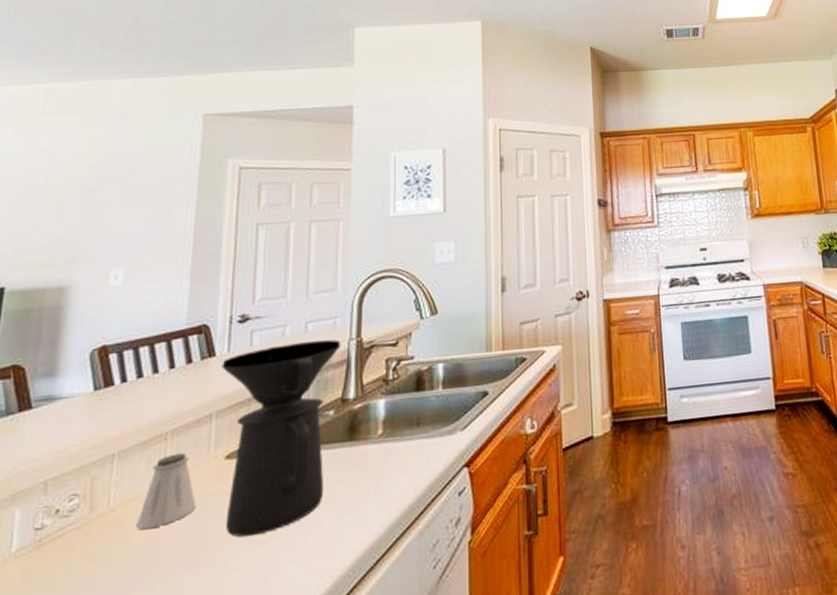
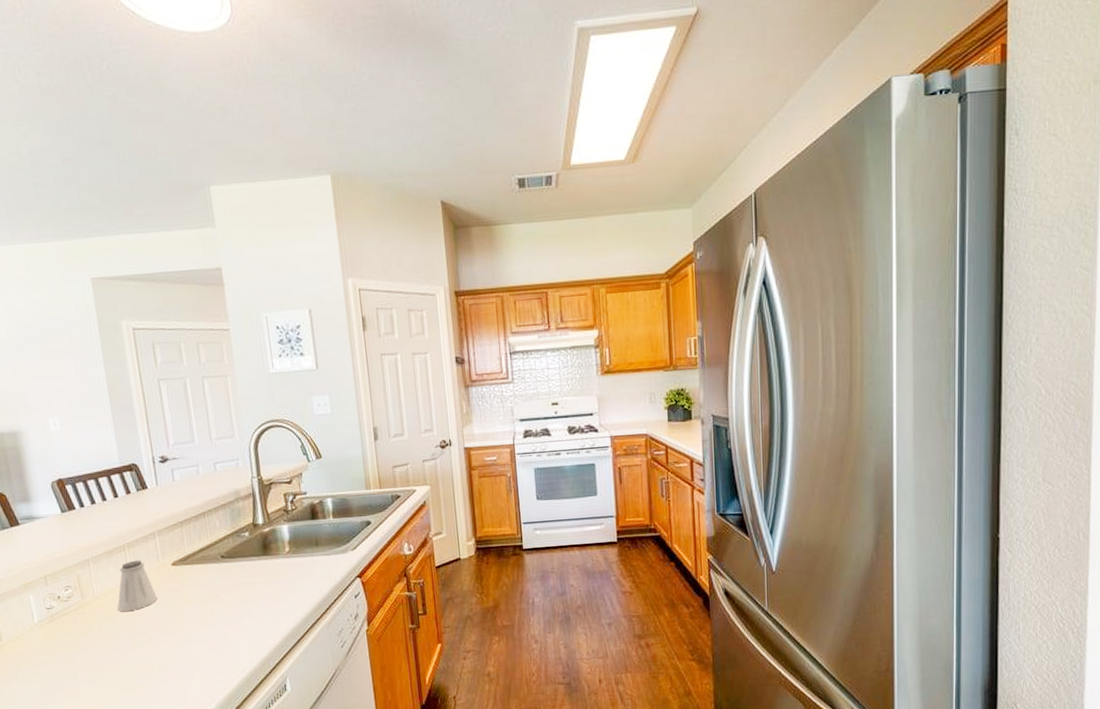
coffee maker: present [221,339,341,538] -> none [153,477,251,620]

